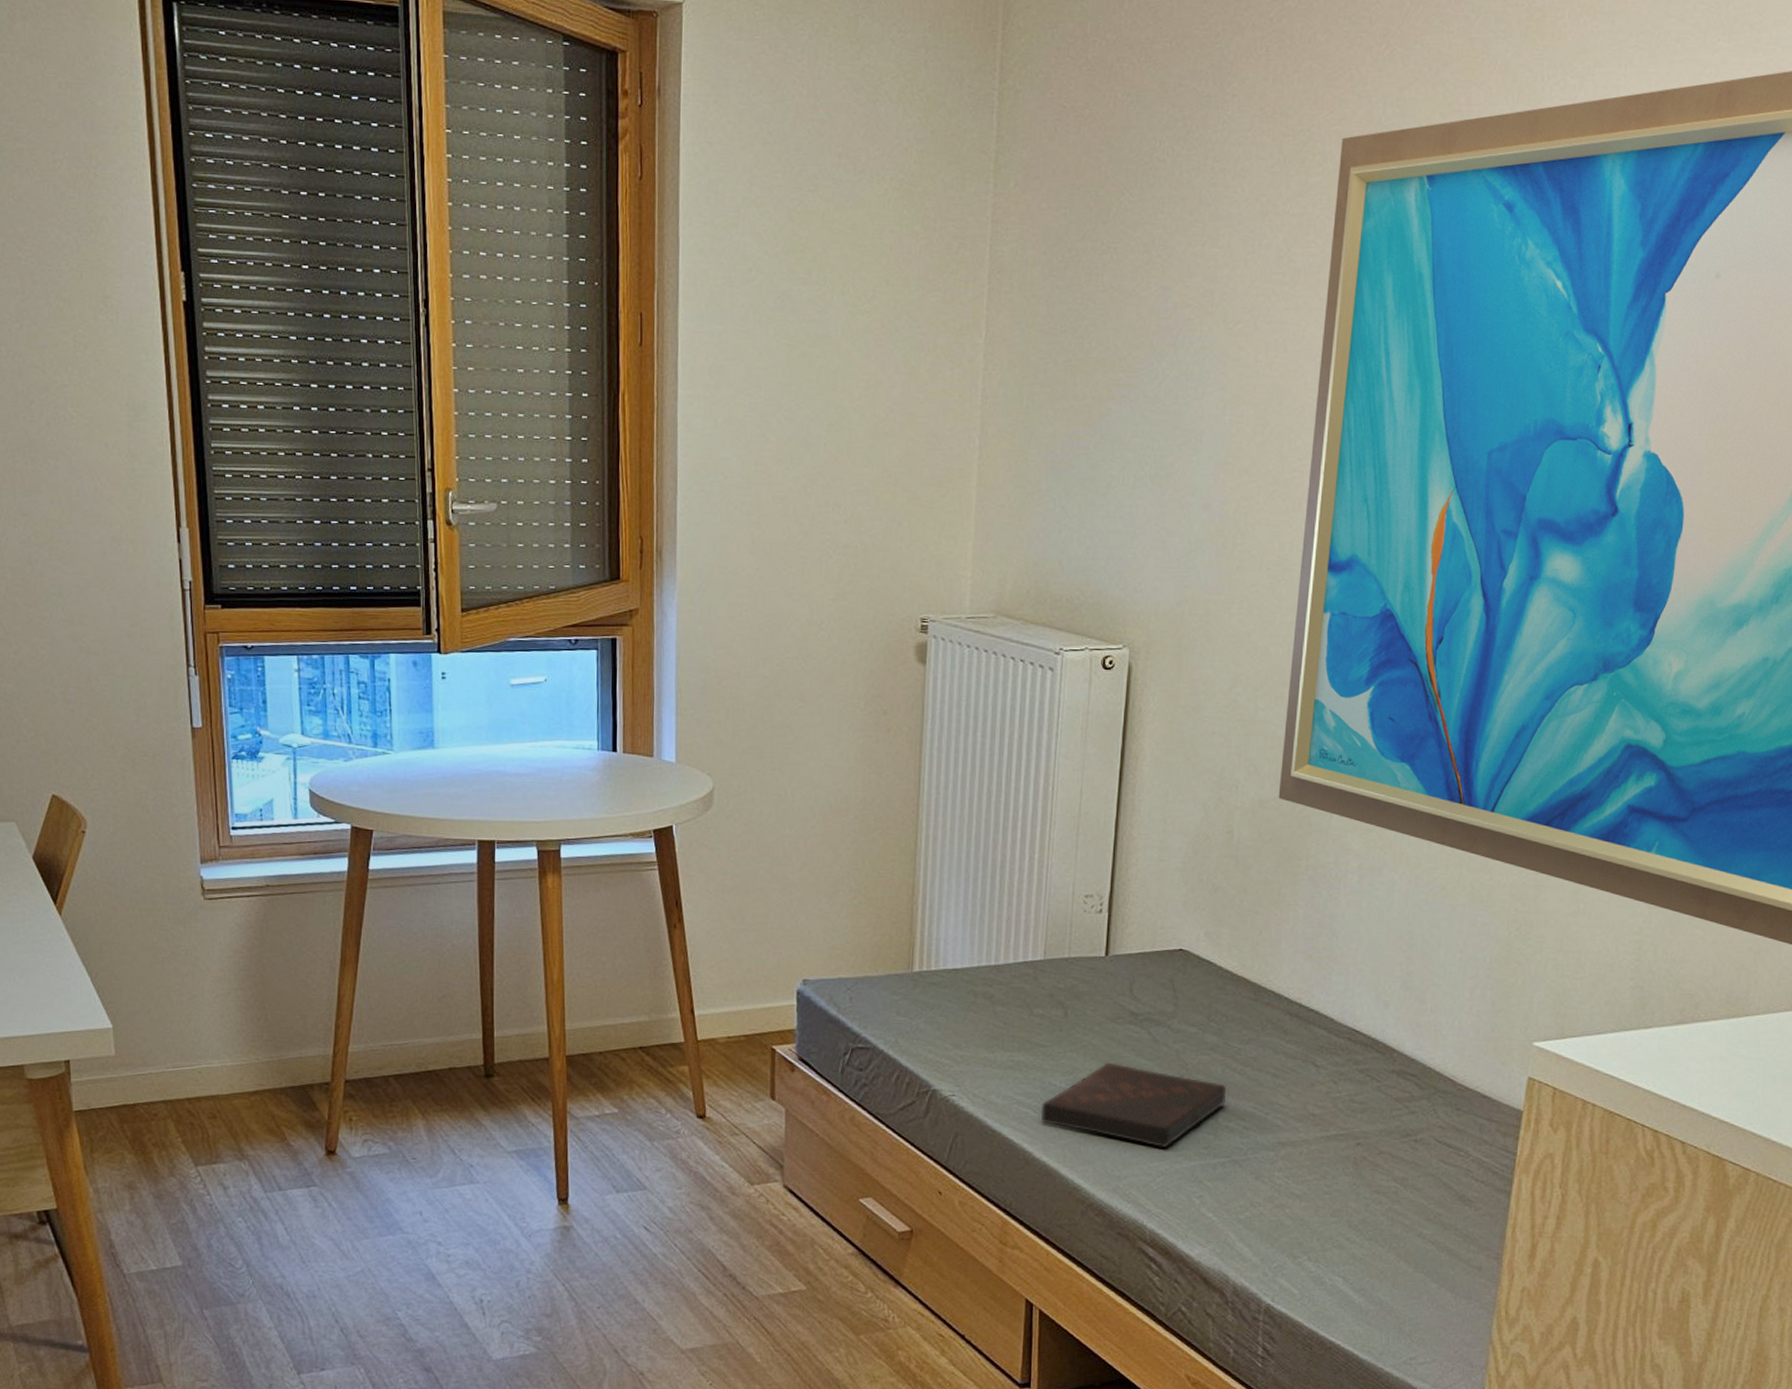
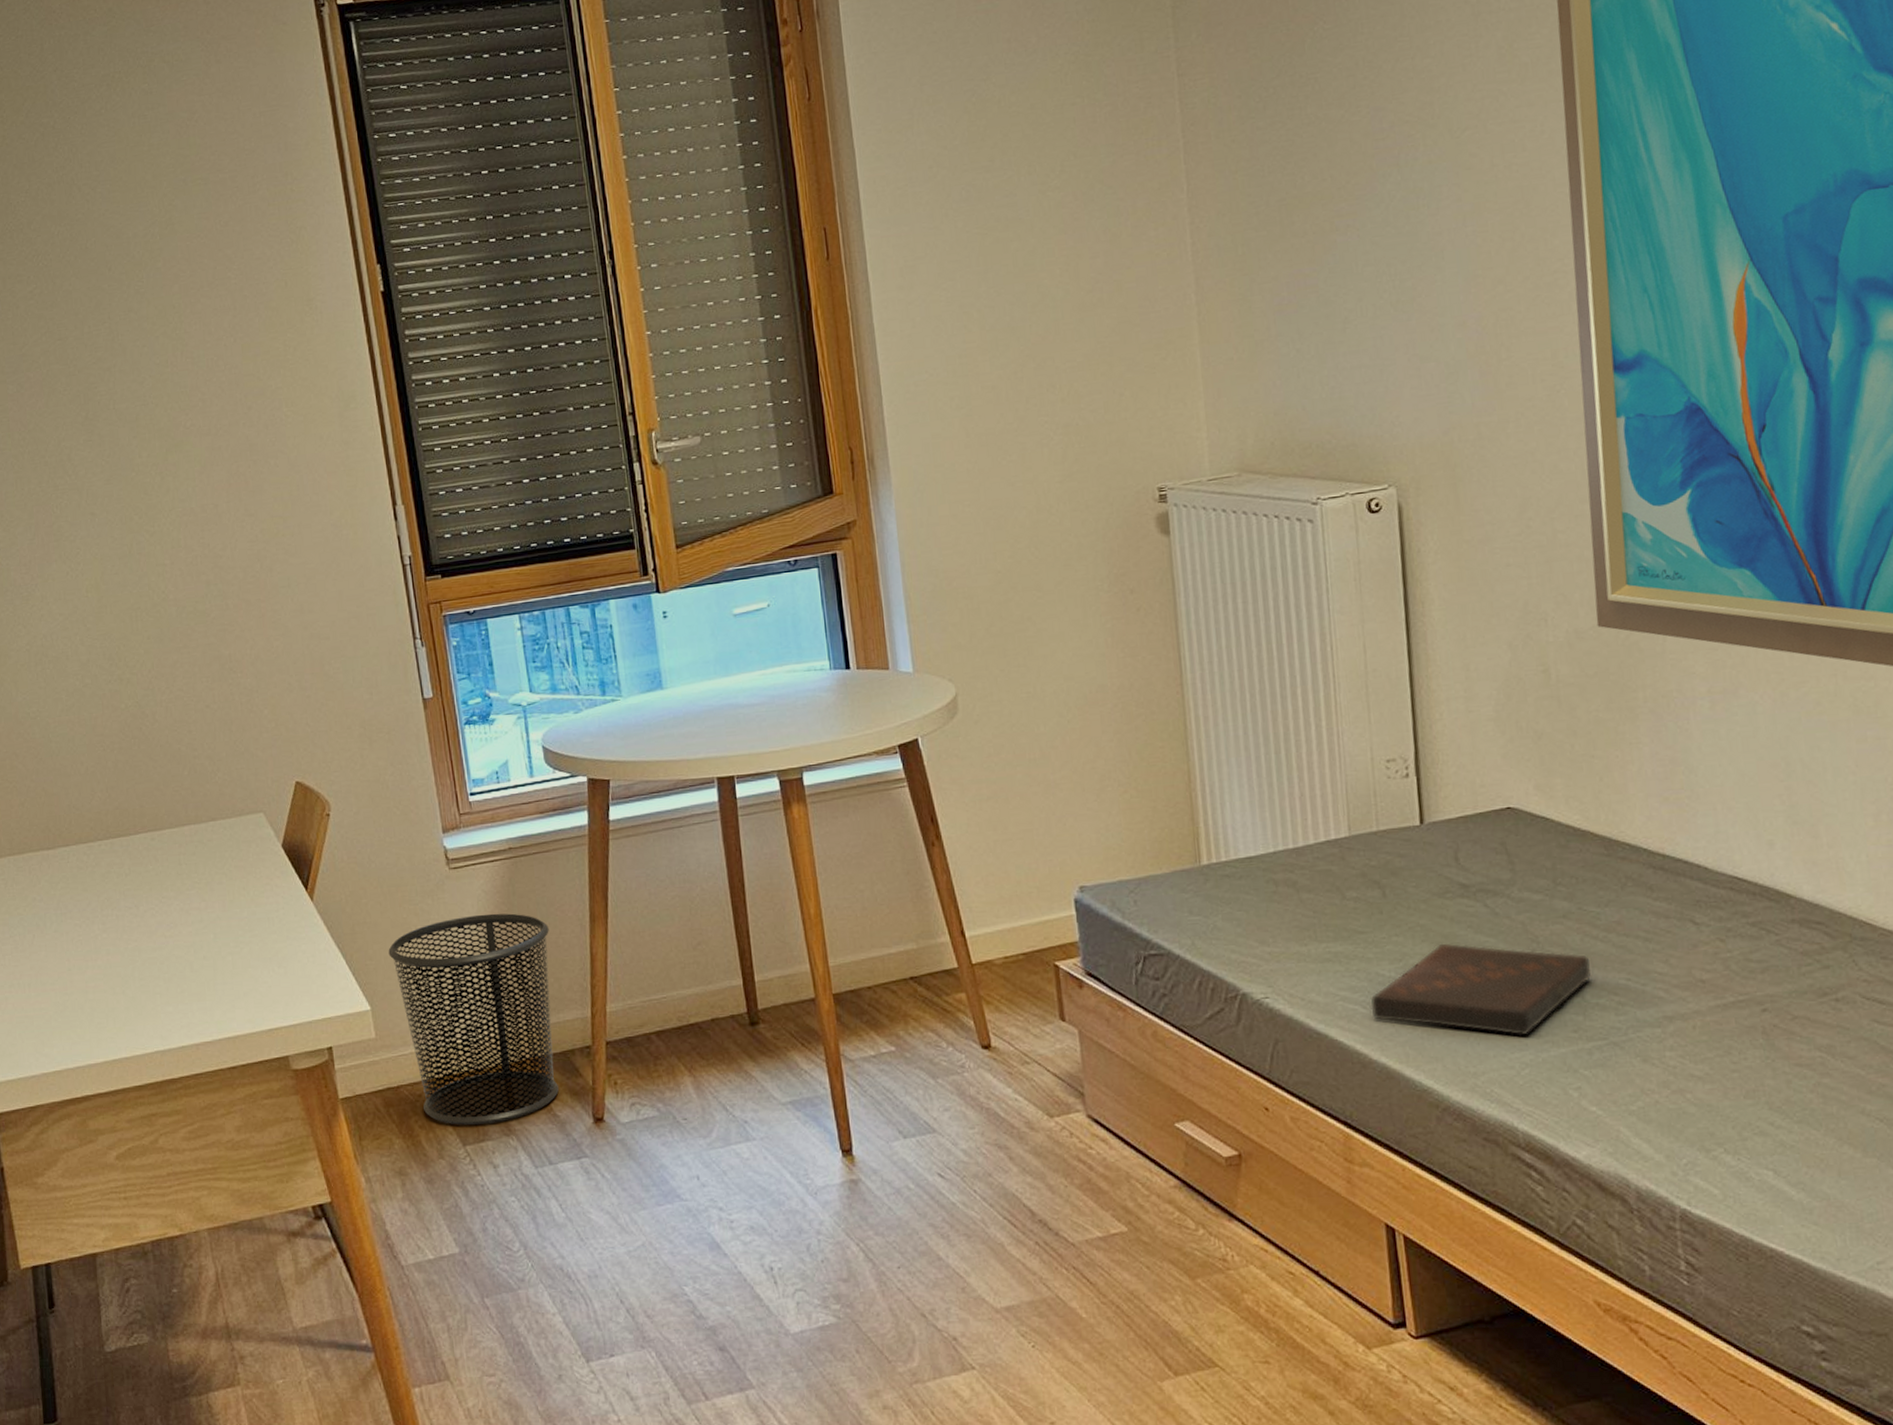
waste bin: none [135,946,299,1147] -> present [388,913,559,1125]

